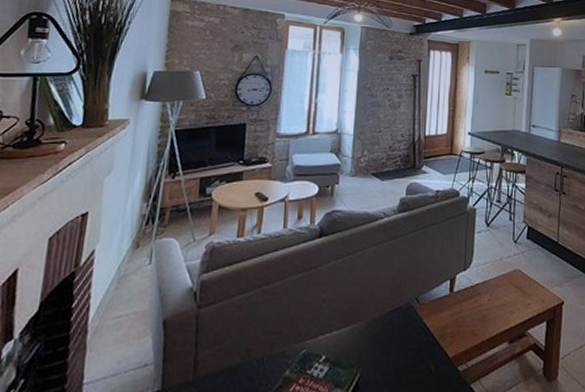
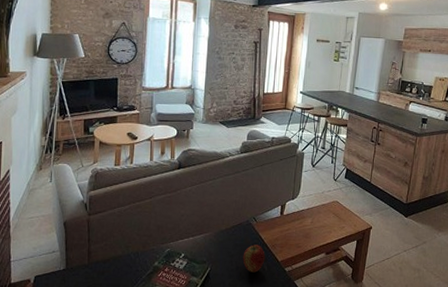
apple: none [402,334,432,377] -> present [243,243,265,273]

